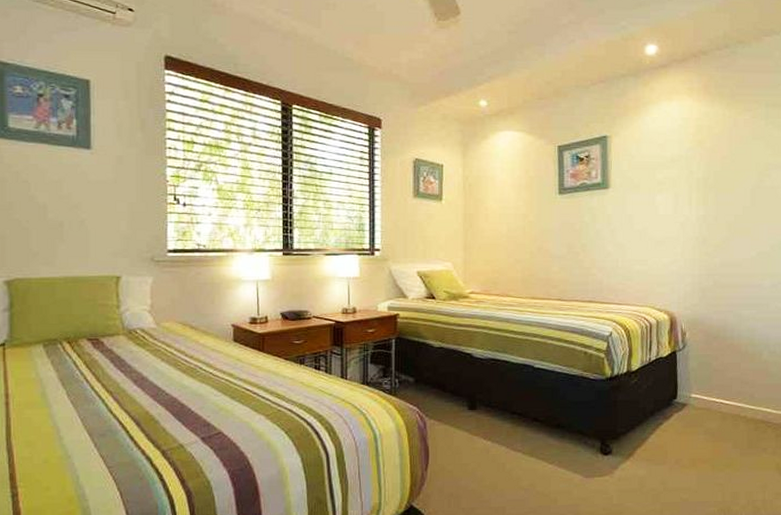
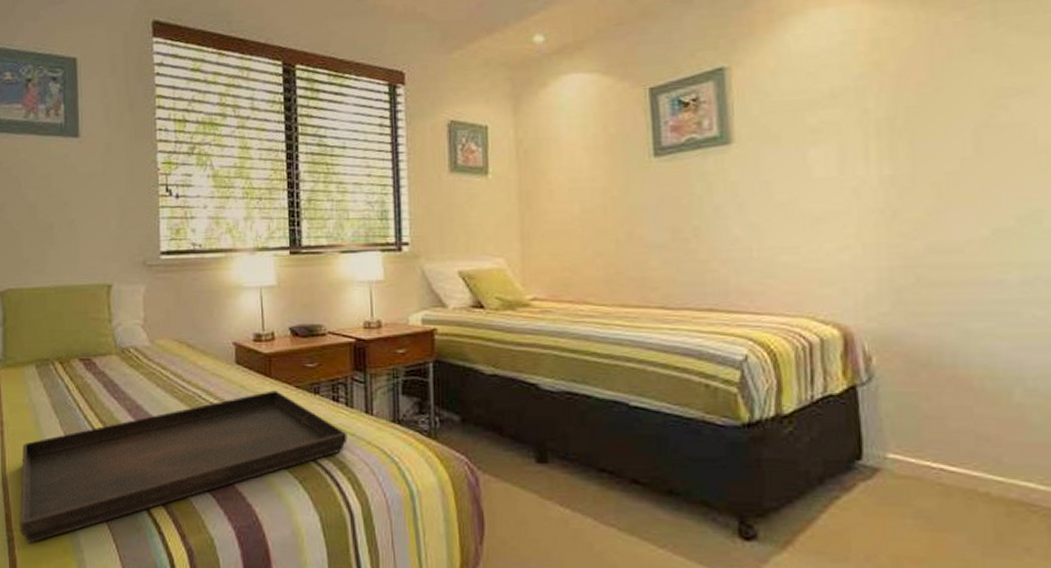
serving tray: none [24,362,326,497] -> present [19,390,348,543]

